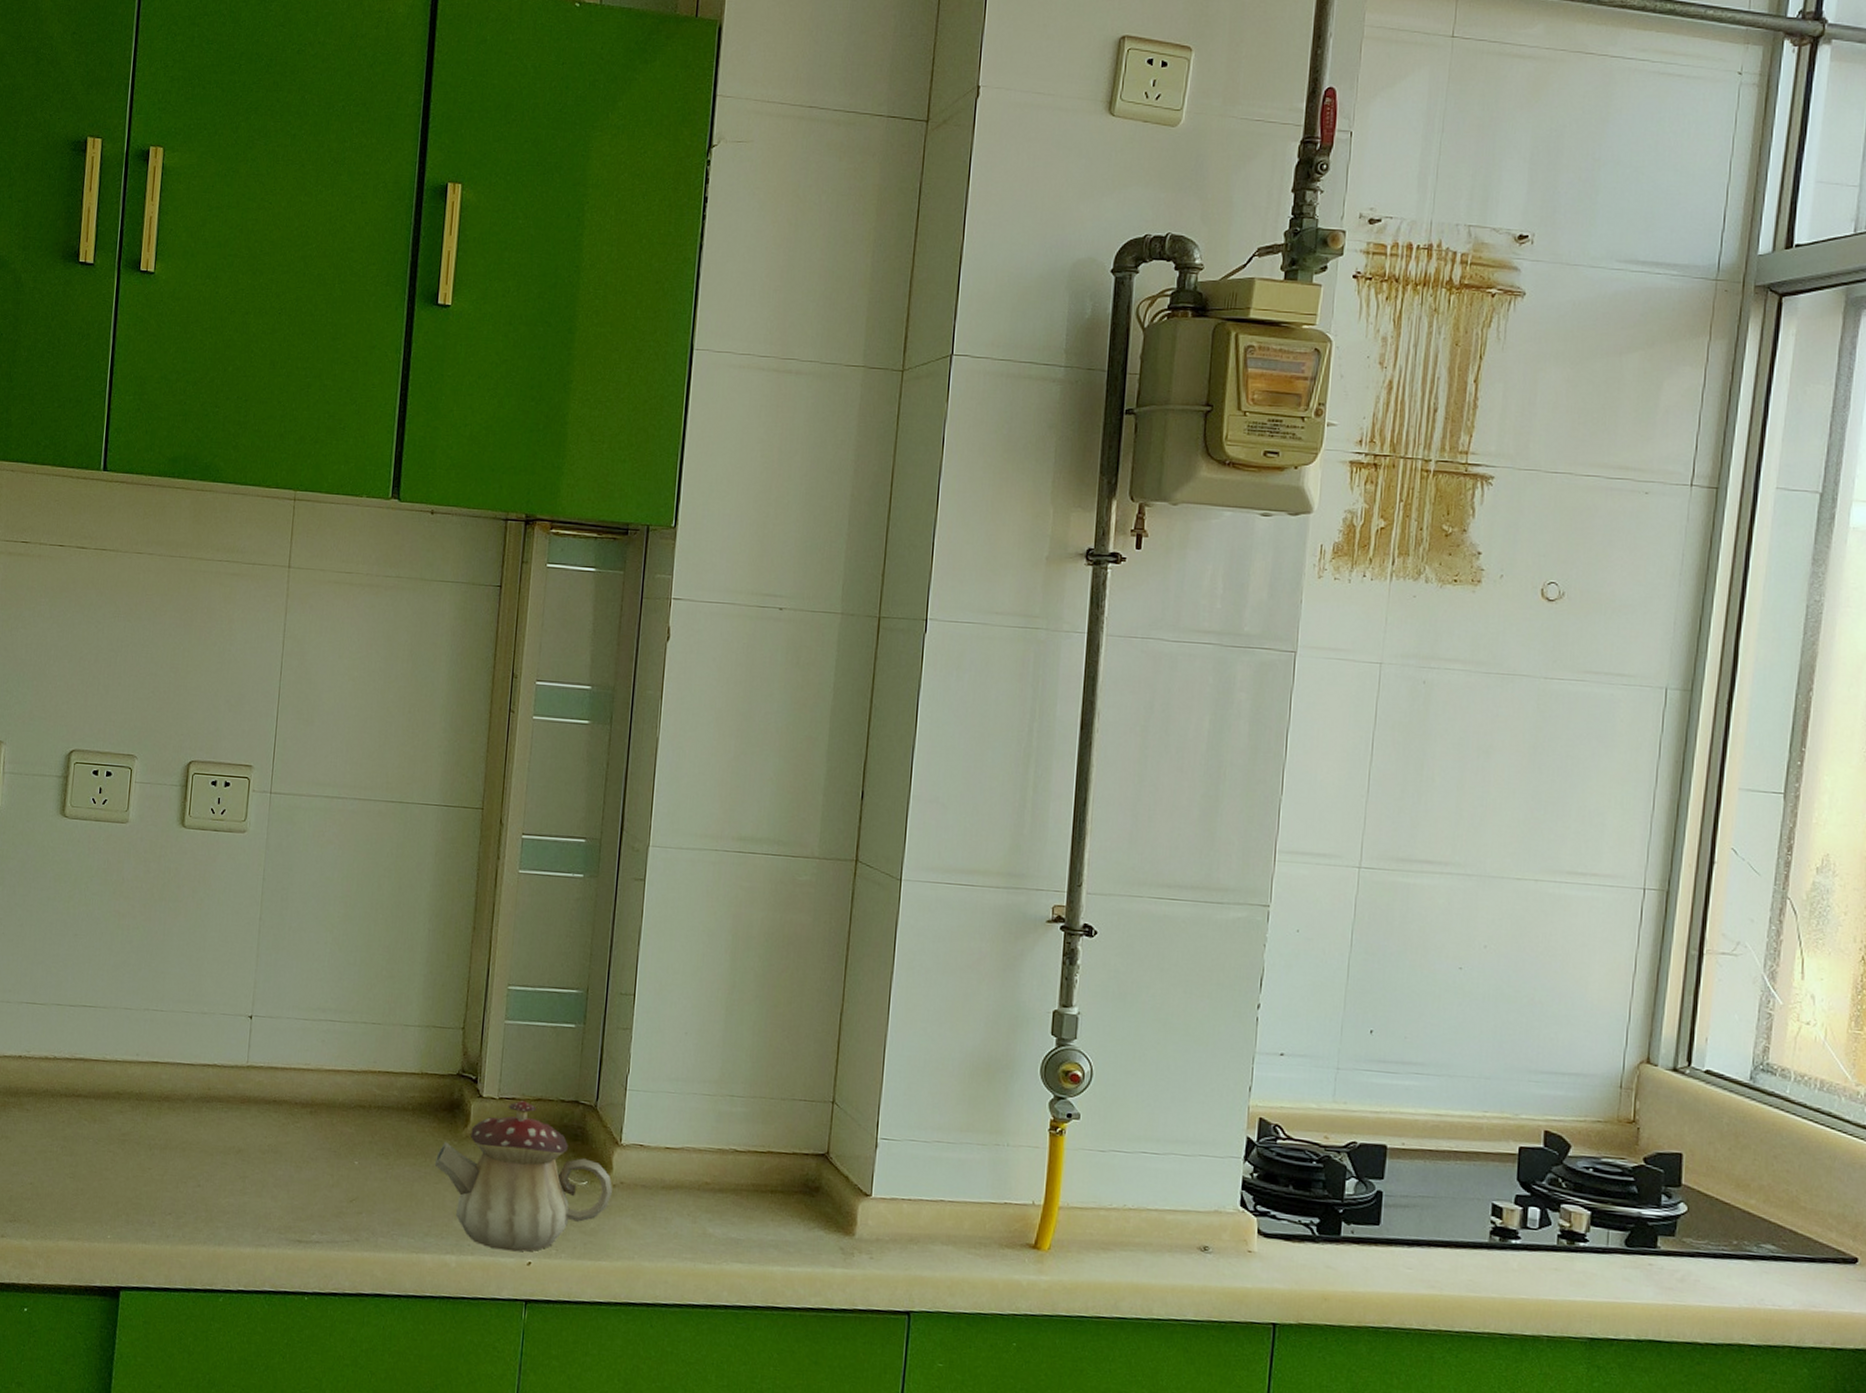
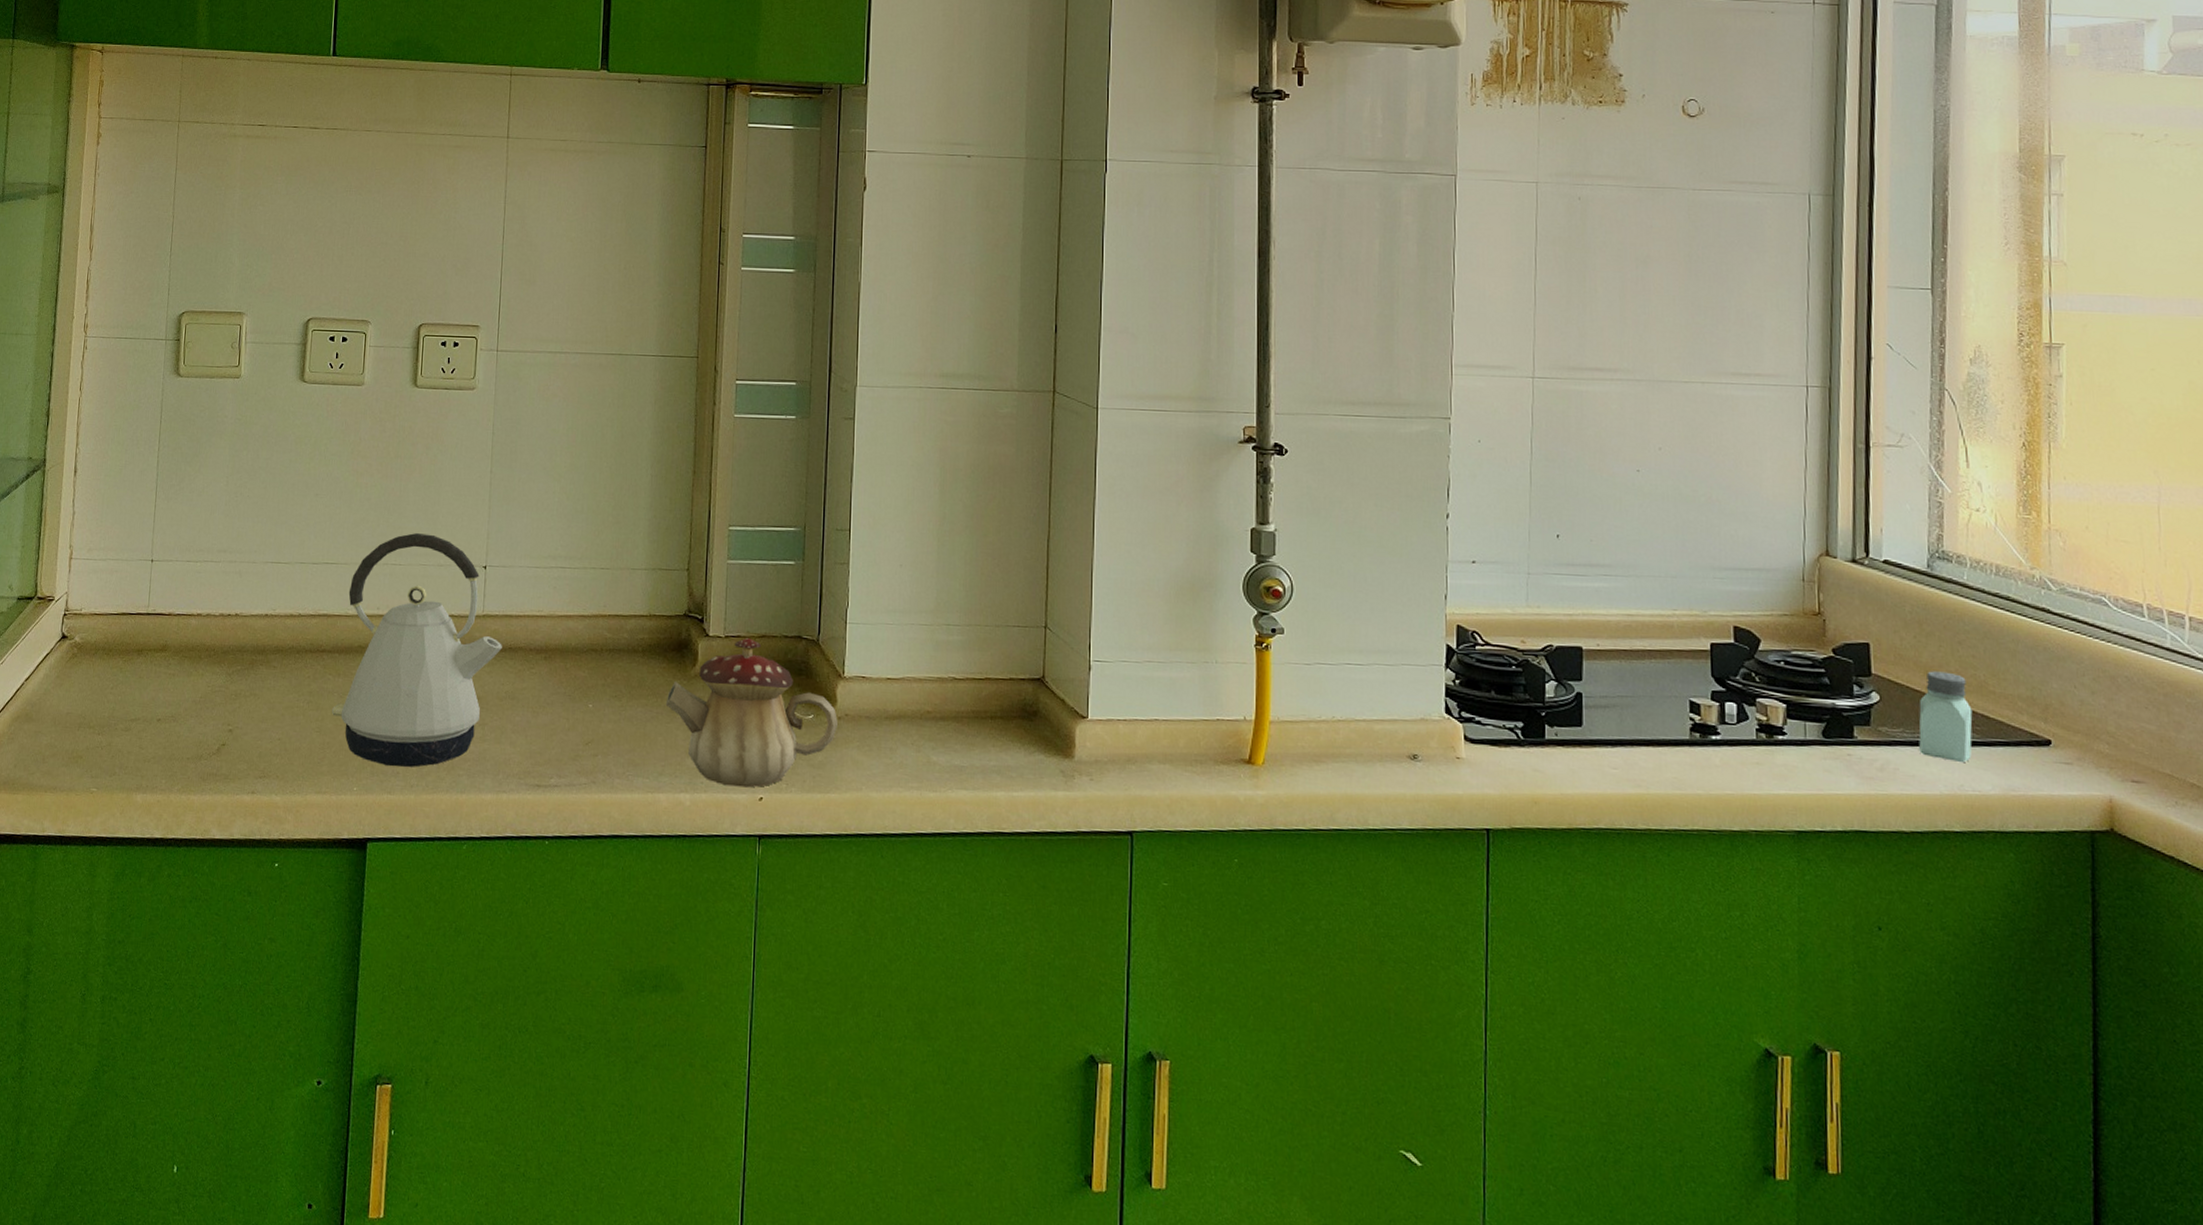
kettle: none [87,979,266,1218] -> present [332,533,502,767]
saltshaker: none [1722,1184,1781,1278] -> present [1918,671,1973,763]

